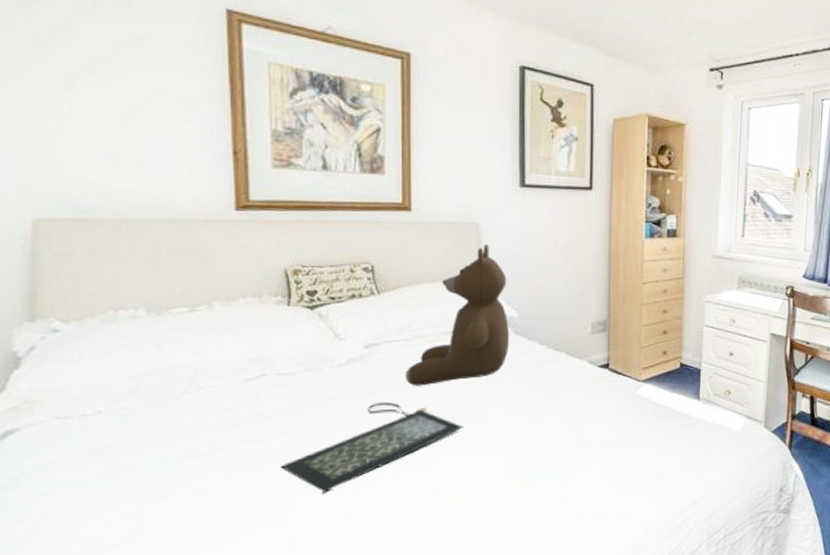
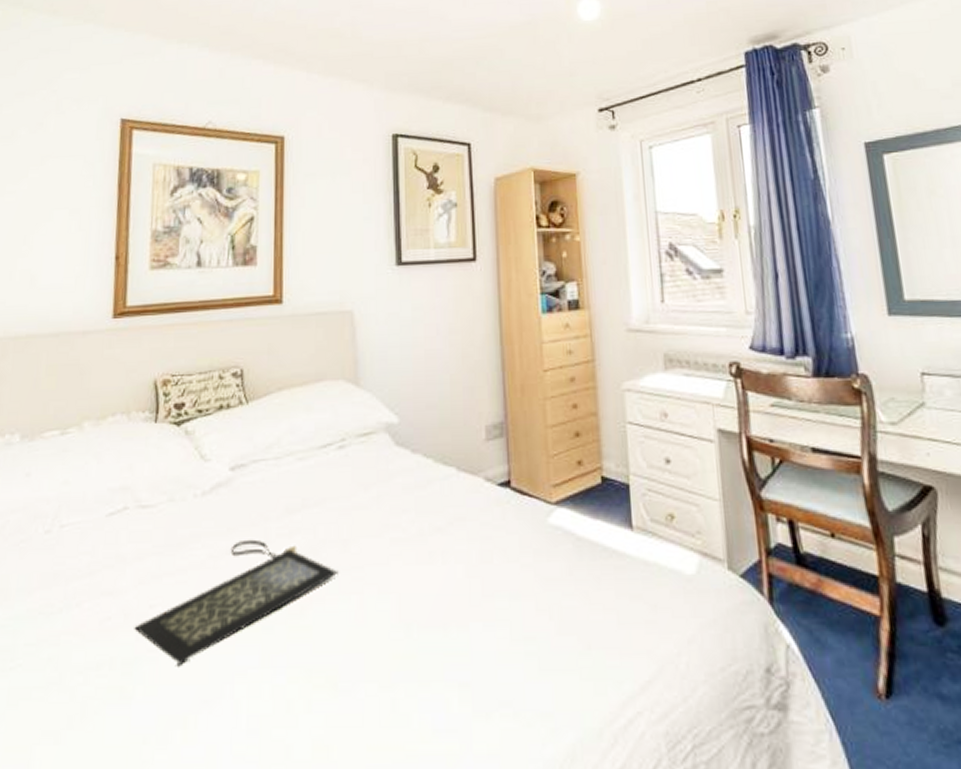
bear: present [405,244,510,386] -> none [273,336,390,518]

